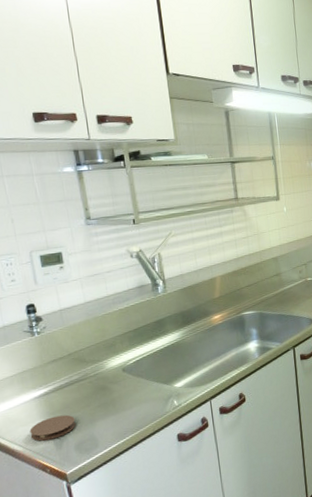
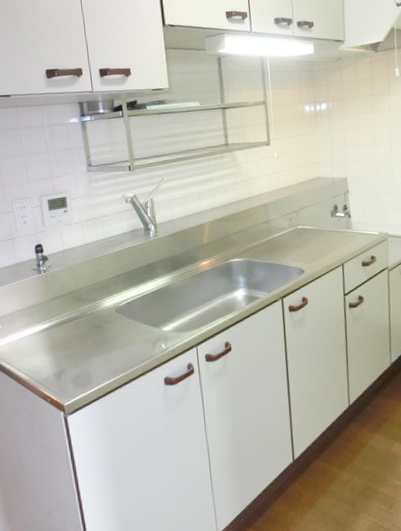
coaster: present [29,414,76,441] -> none [34,349,73,372]

